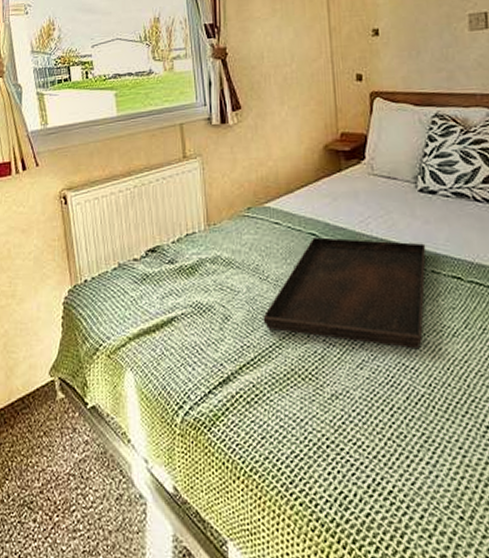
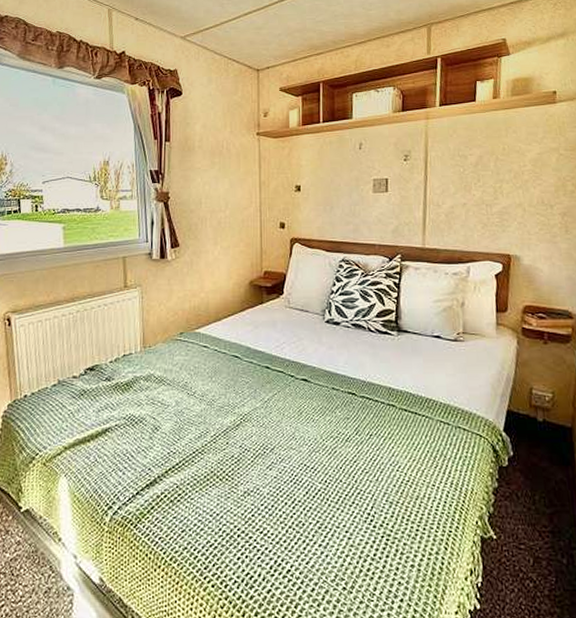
serving tray: present [263,237,426,348] -> none [188,359,329,451]

